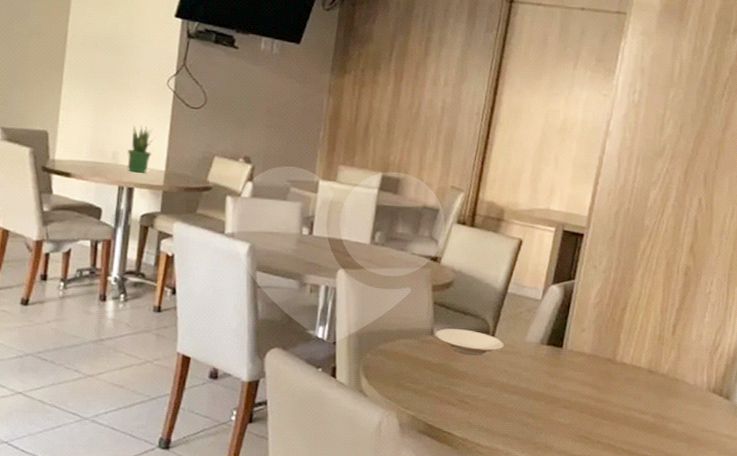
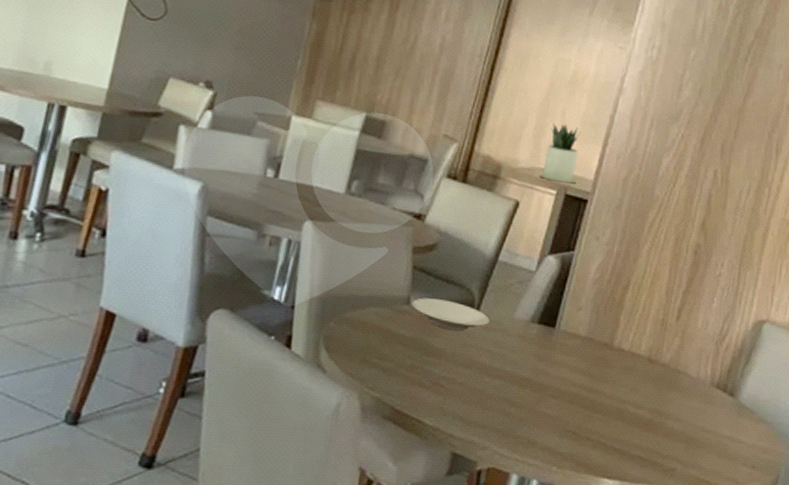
planter: present [127,125,156,174] -> none [61,32,100,90]
planter: none [538,167,573,221] -> present [538,123,581,184]

